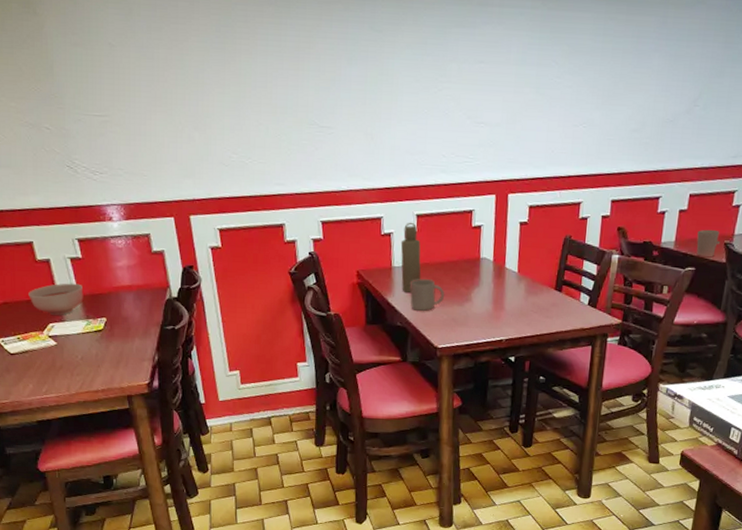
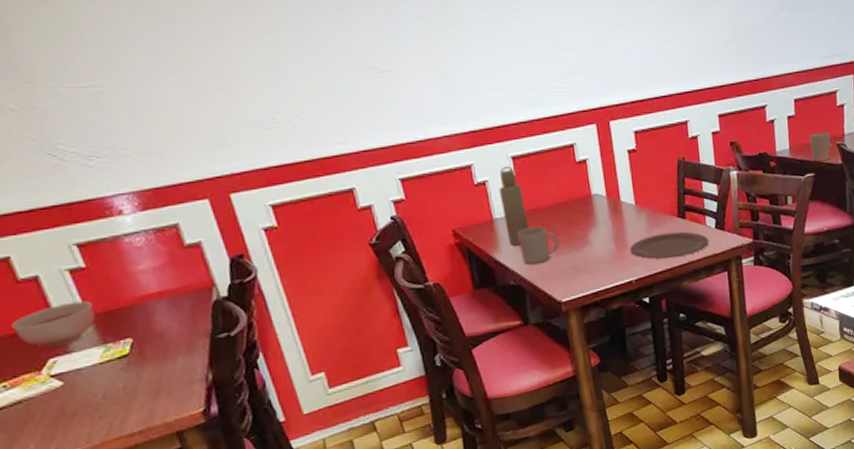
plate: none [505,302,580,326] -> present [629,231,709,259]

